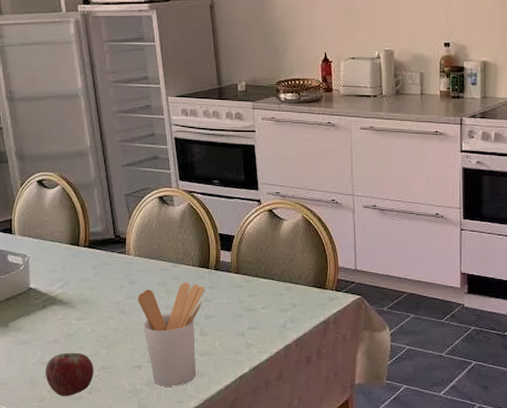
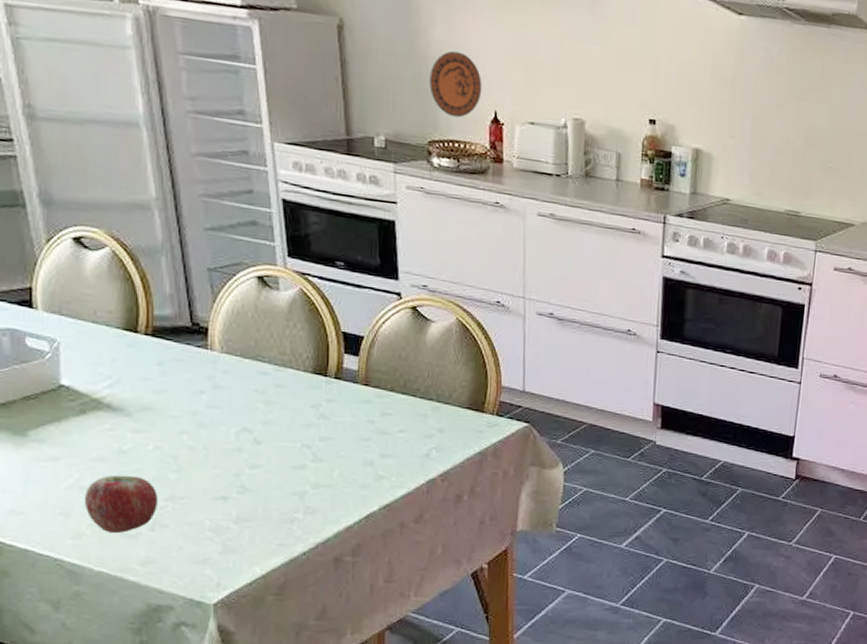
utensil holder: present [138,282,205,387] -> none [224,391,321,526]
decorative plate: none [276,12,315,61] -> present [429,50,483,118]

